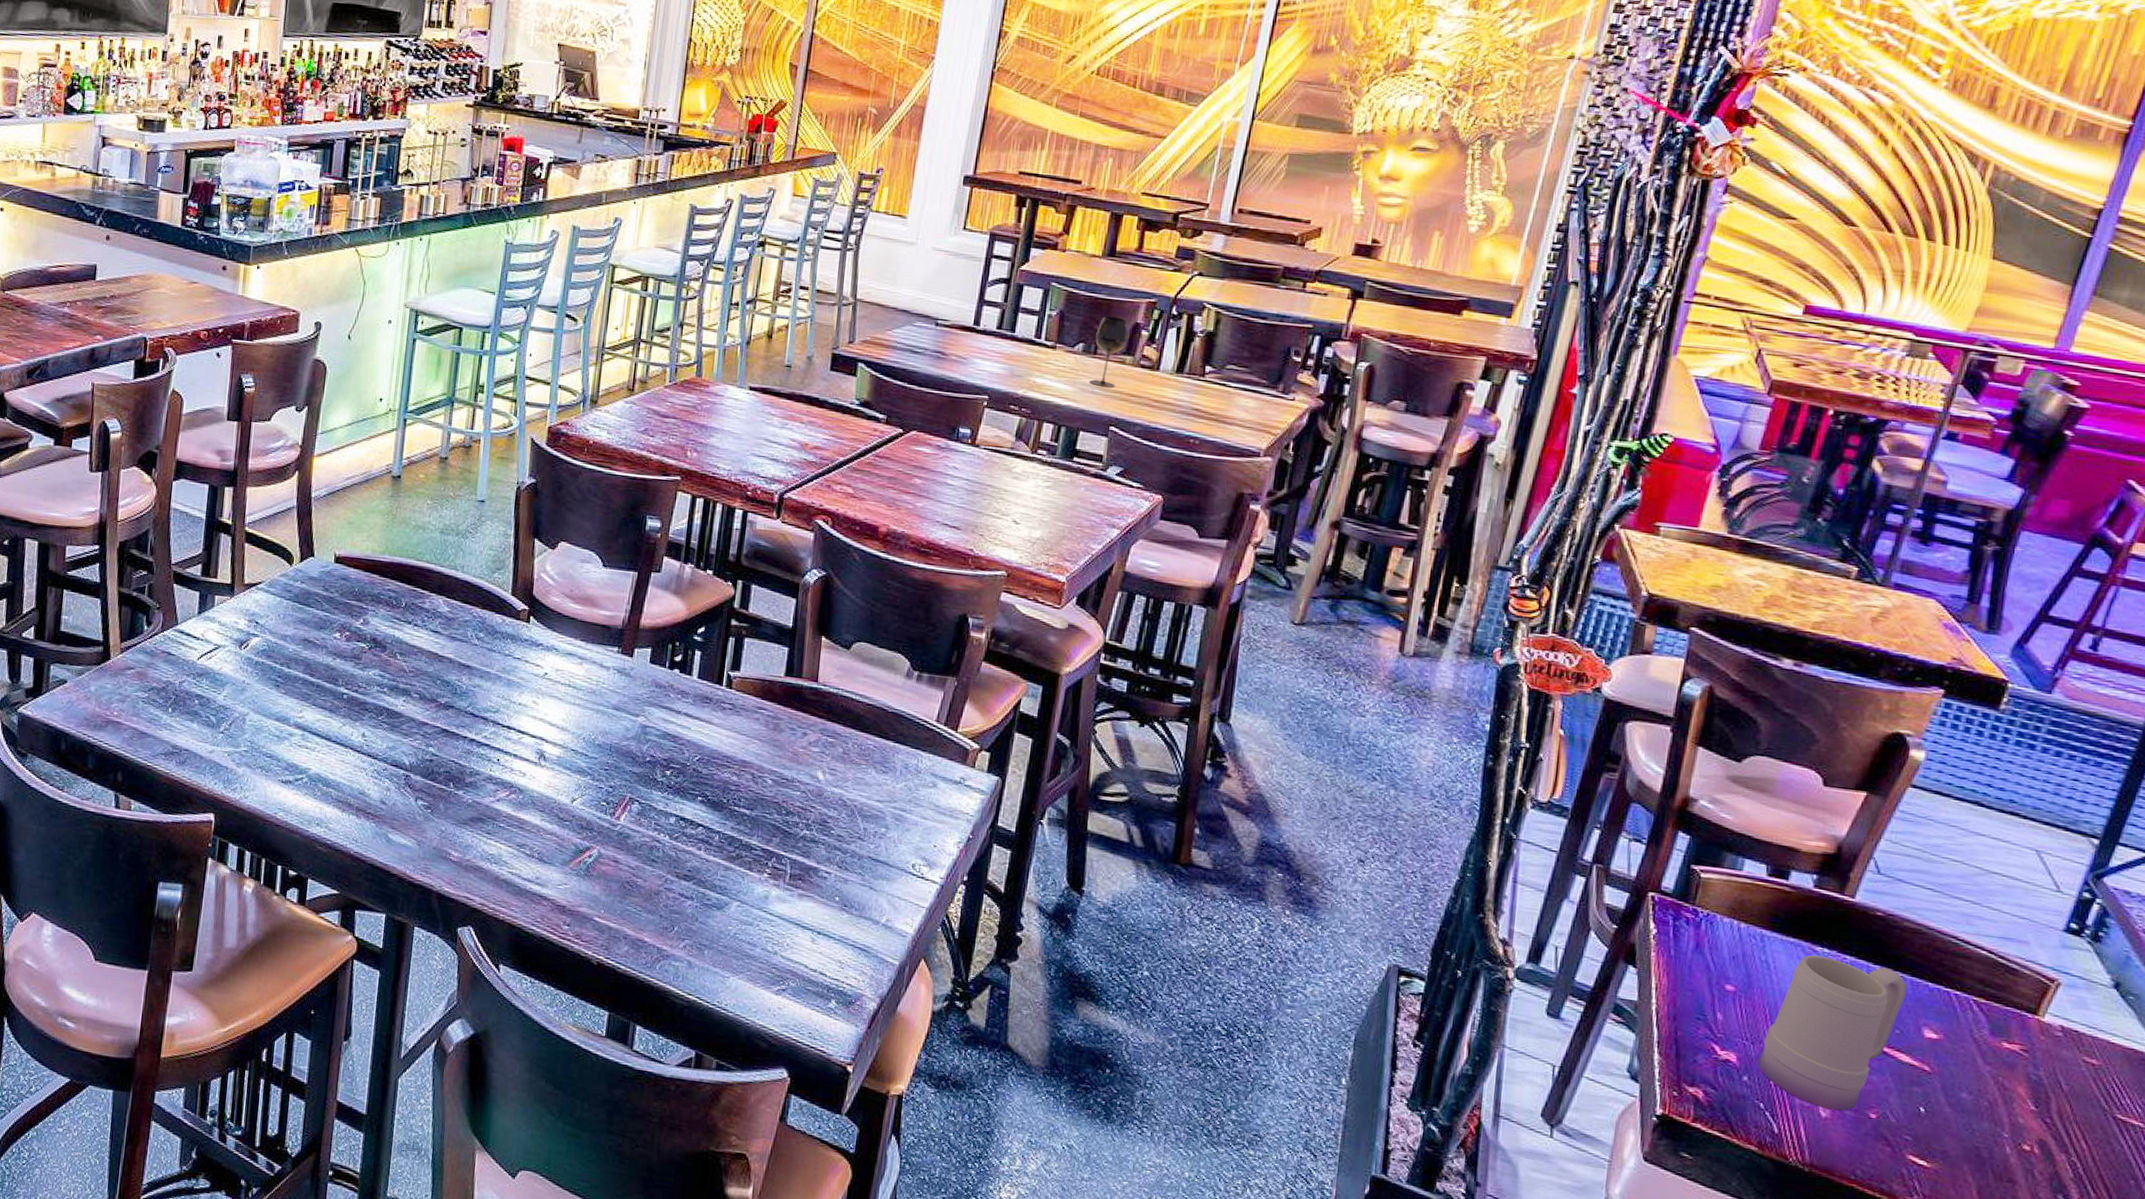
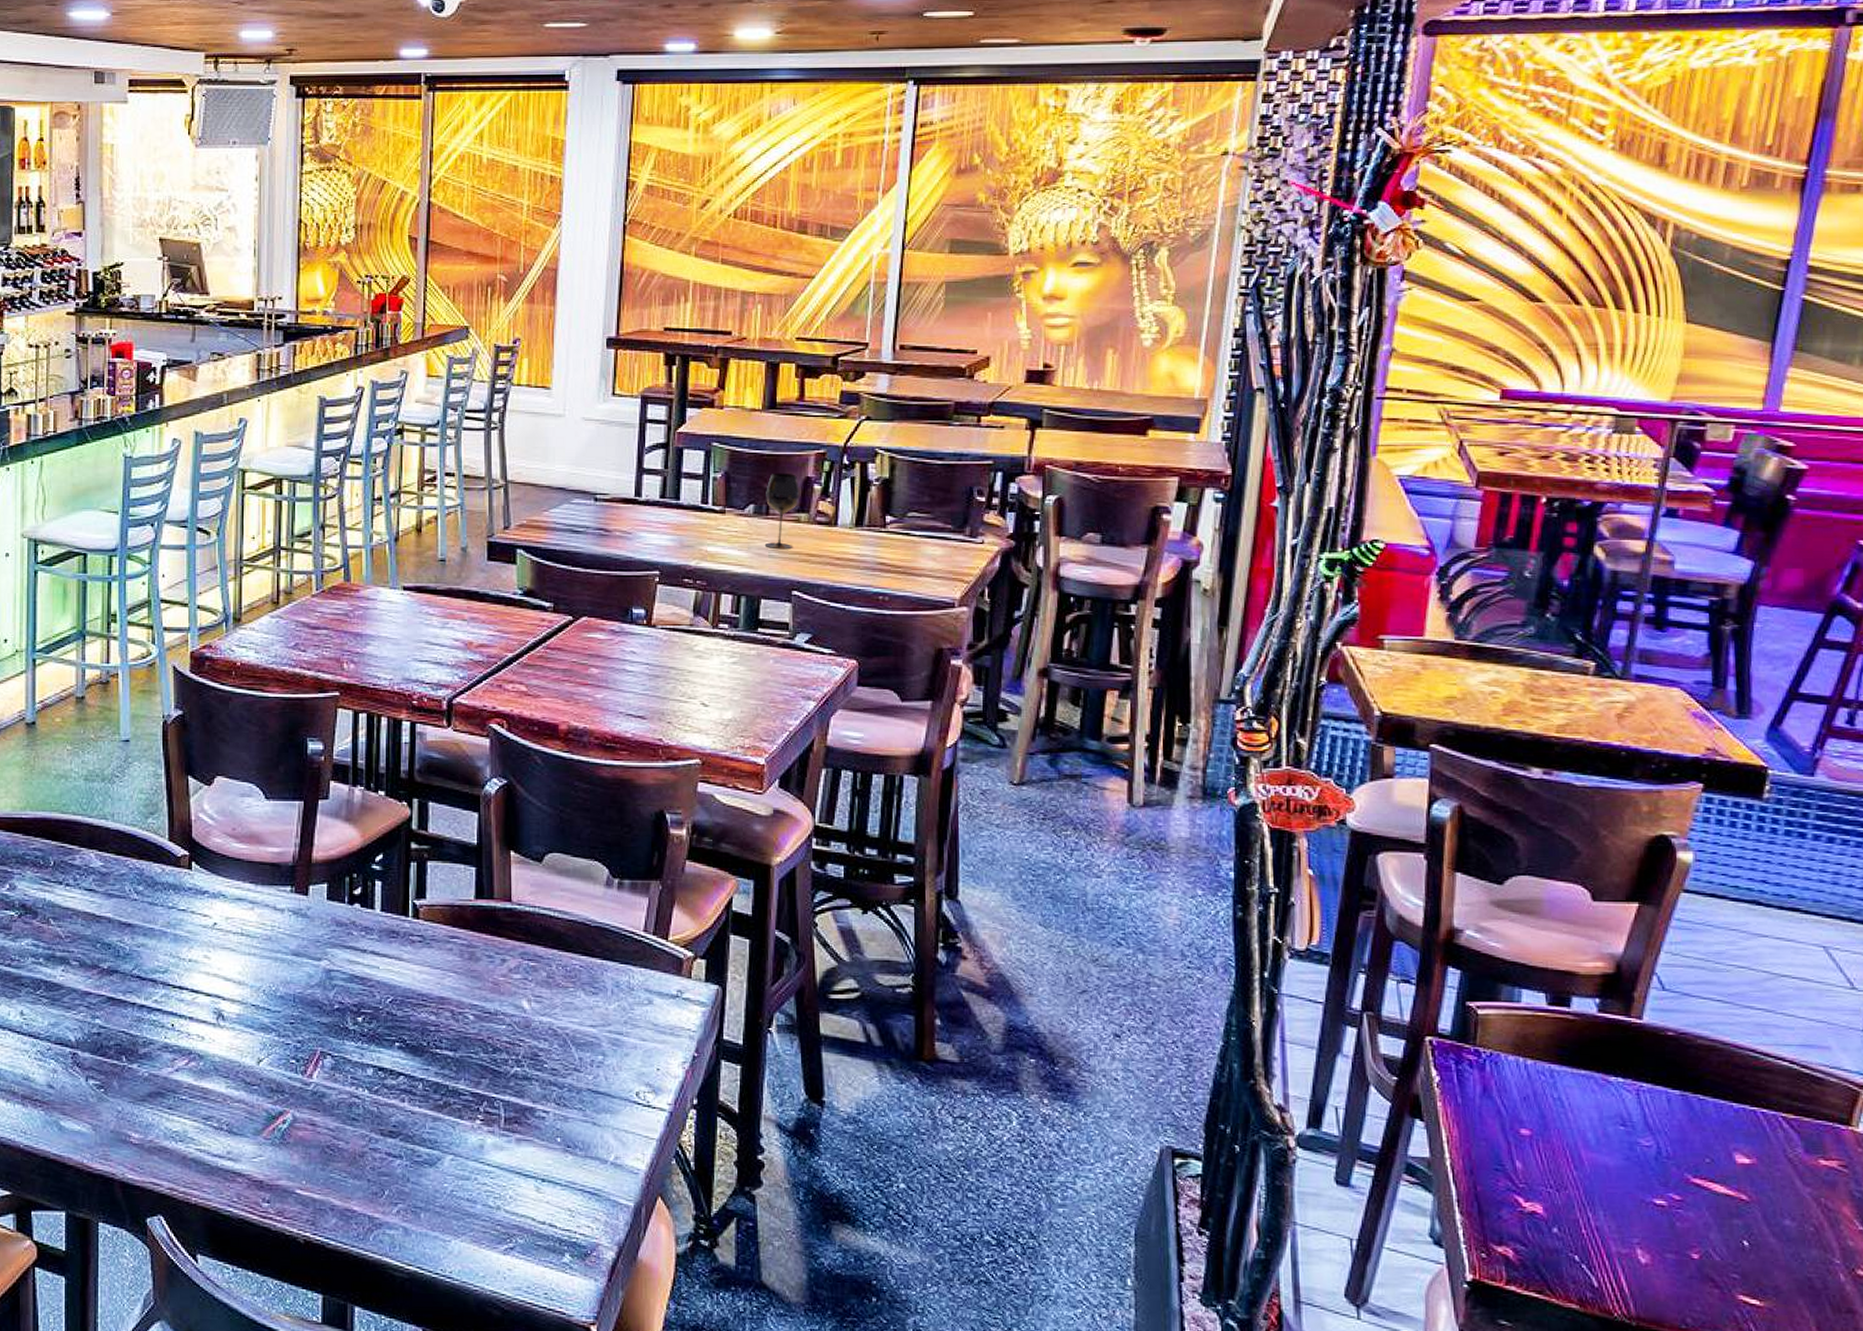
beer mug: present [1758,955,1907,1111] -> none [1566,1086,1711,1255]

